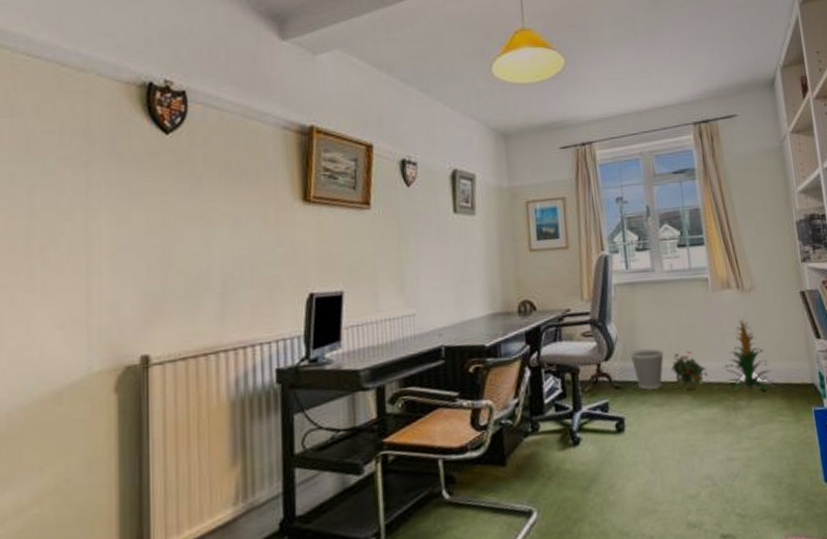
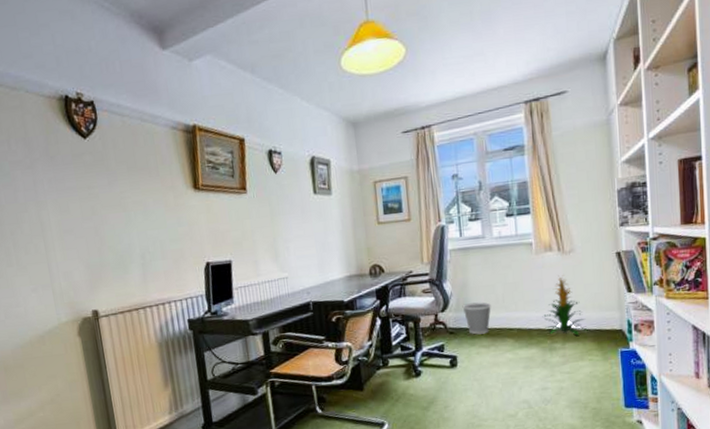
potted plant: present [671,350,708,390] -> none [497,303,529,335]

